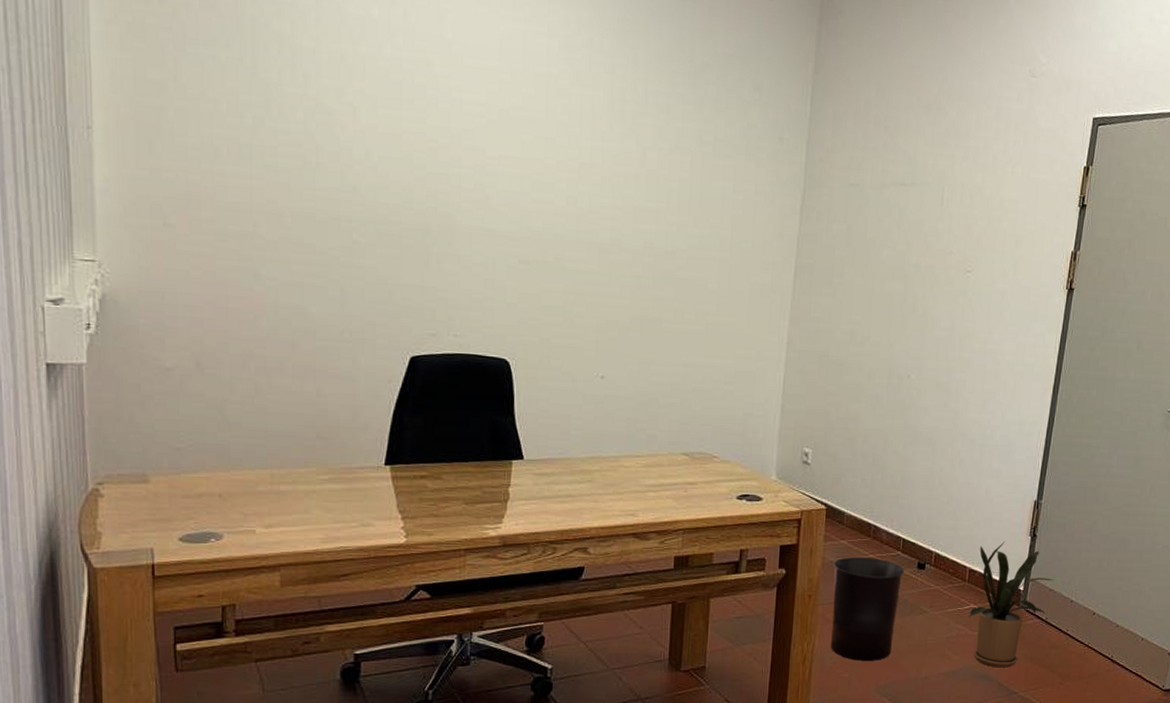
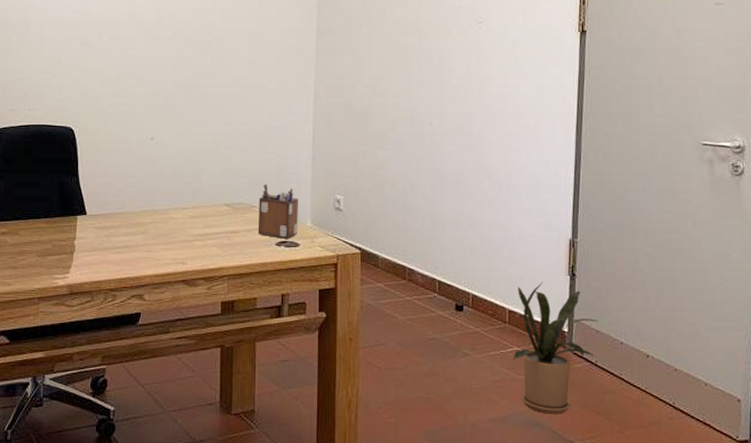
desk organizer: none [718,432,765,492] -> present [258,183,299,239]
waste bin: present [830,557,905,661] -> none [372,300,443,406]

